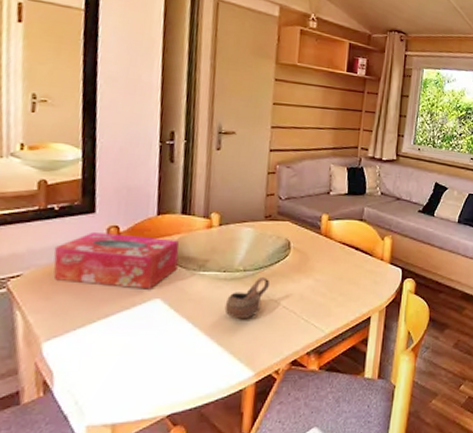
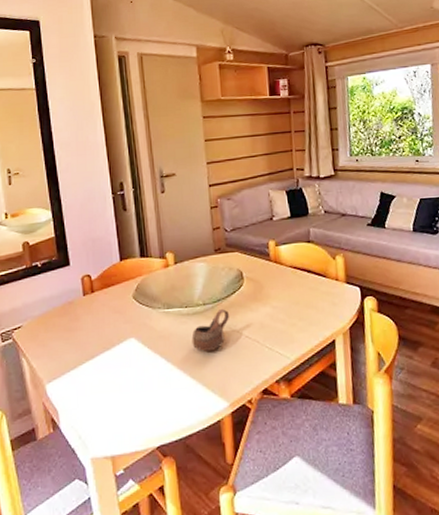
tissue box: present [53,231,180,289] -> none [43,281,144,331]

